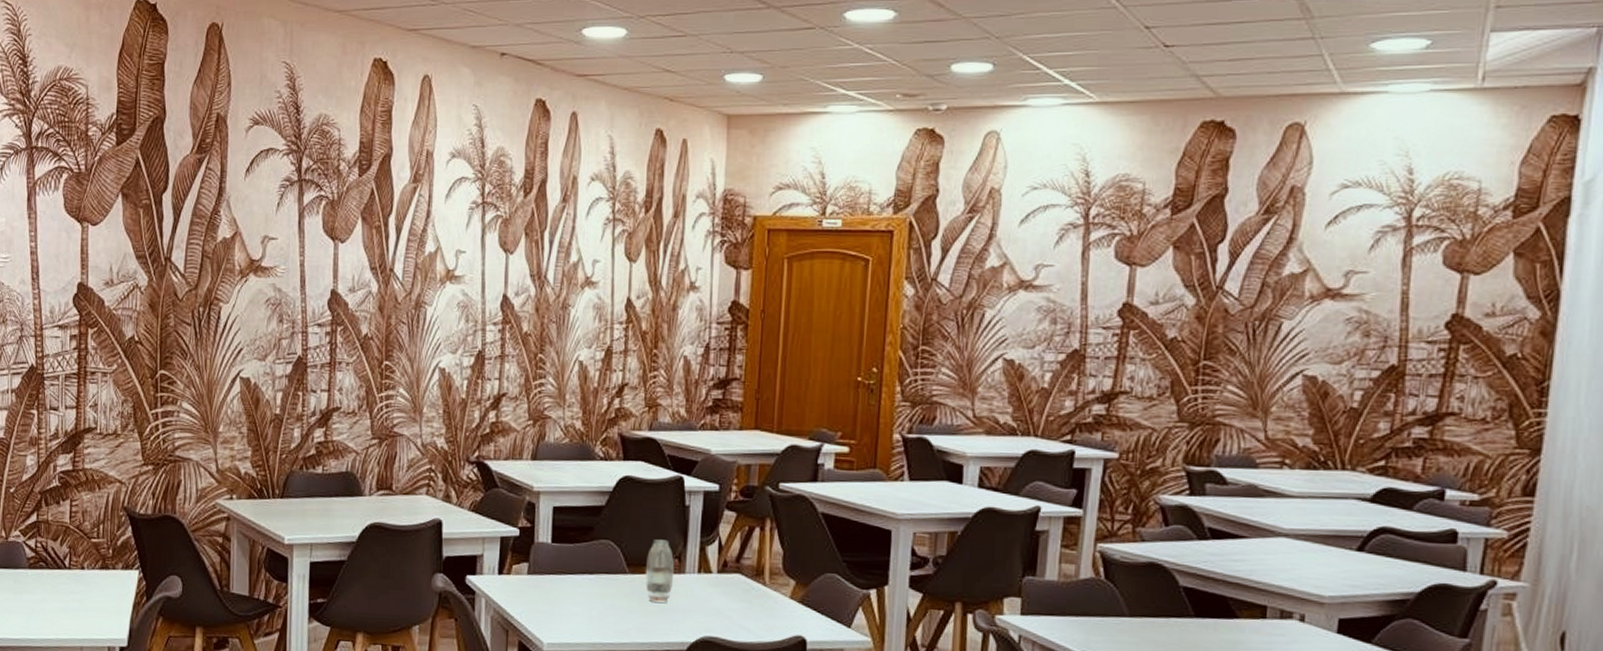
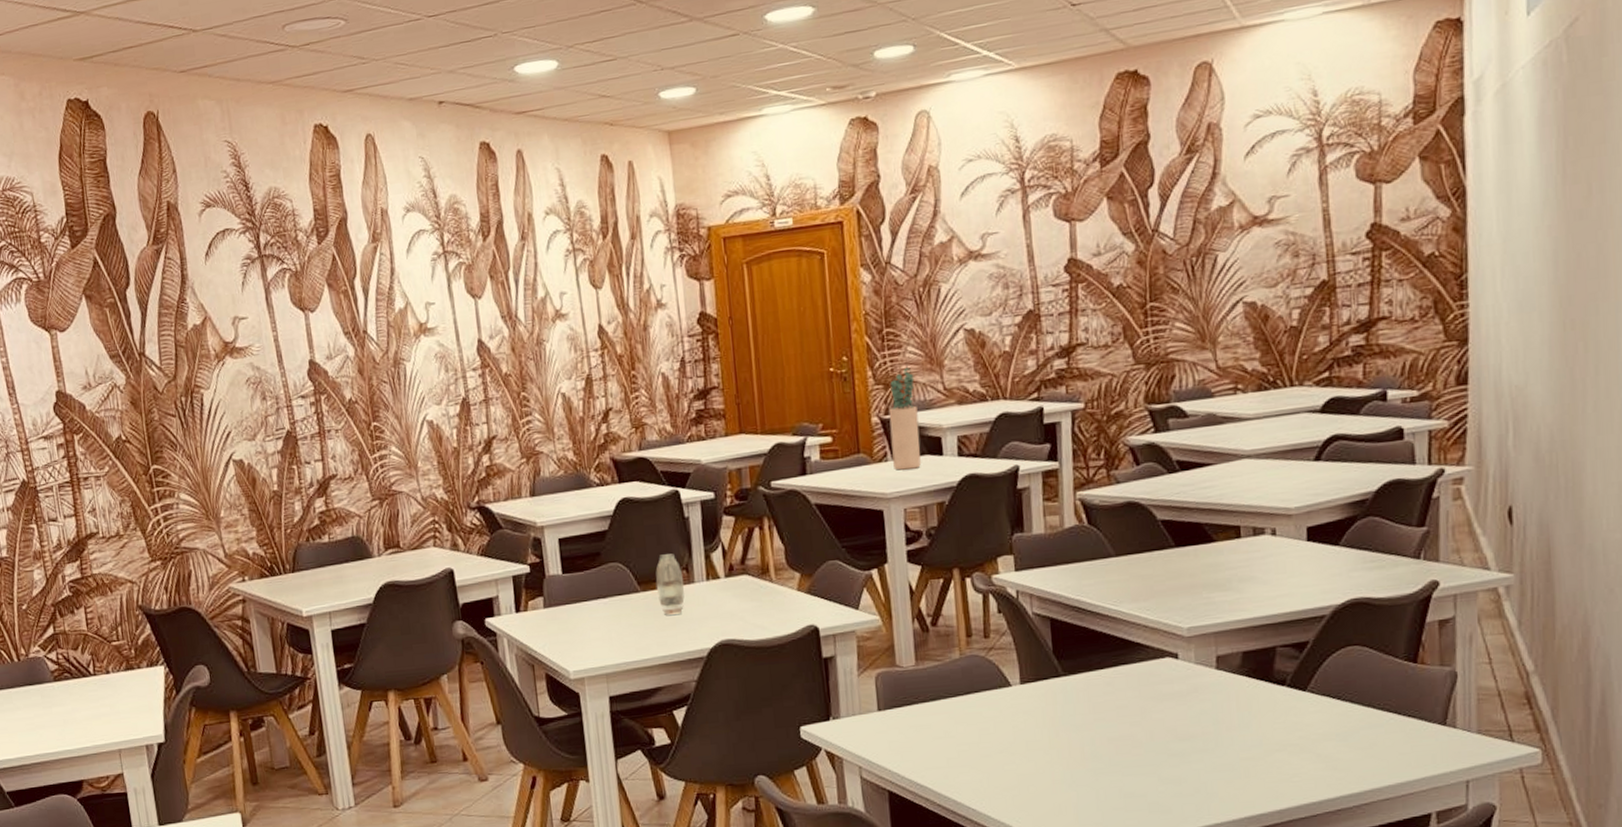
vase: none [909,383,944,493] -> present [888,362,921,471]

